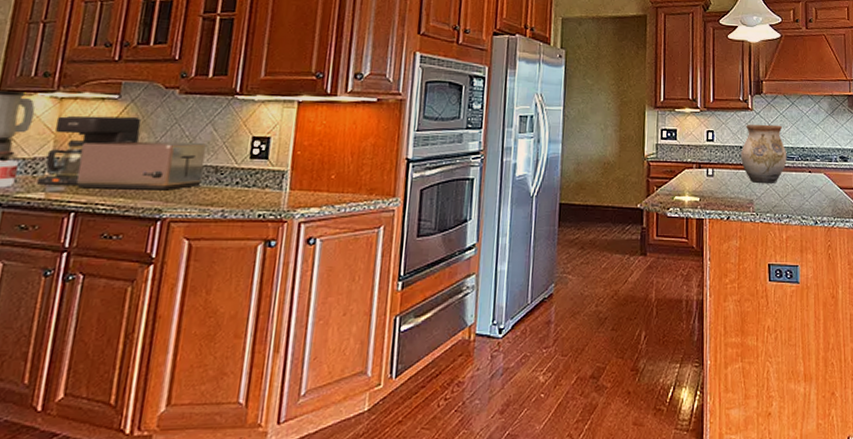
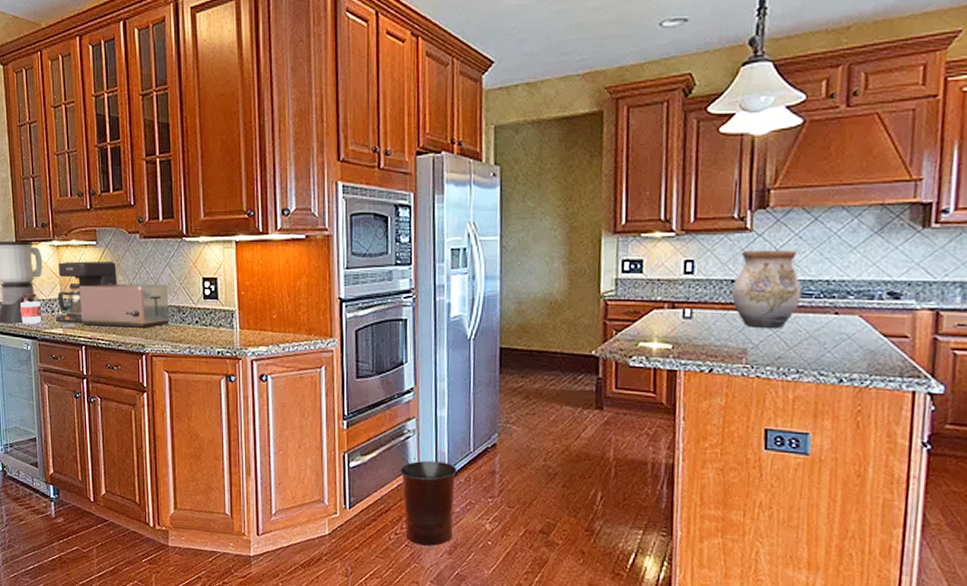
waste bin: none [455,316,514,408] -> present [399,460,457,546]

